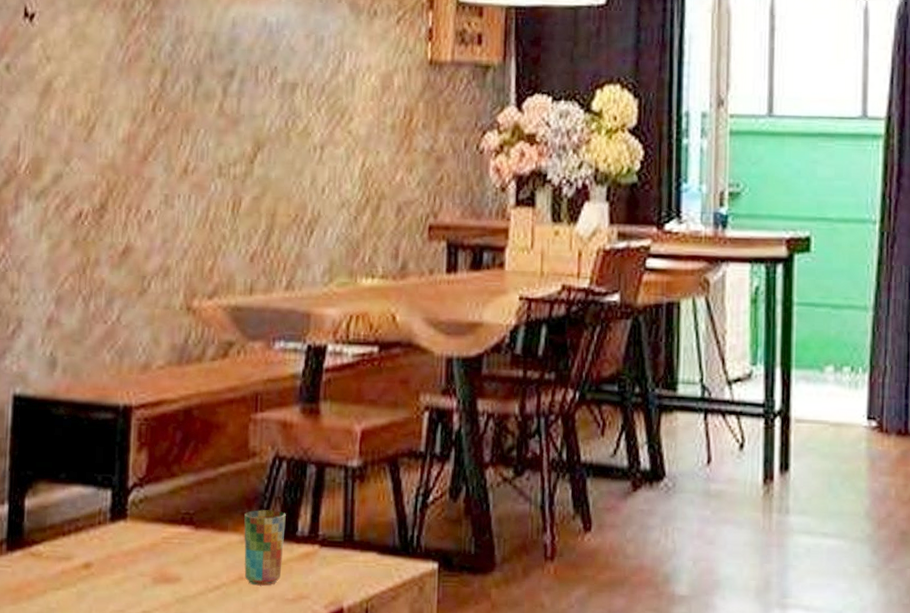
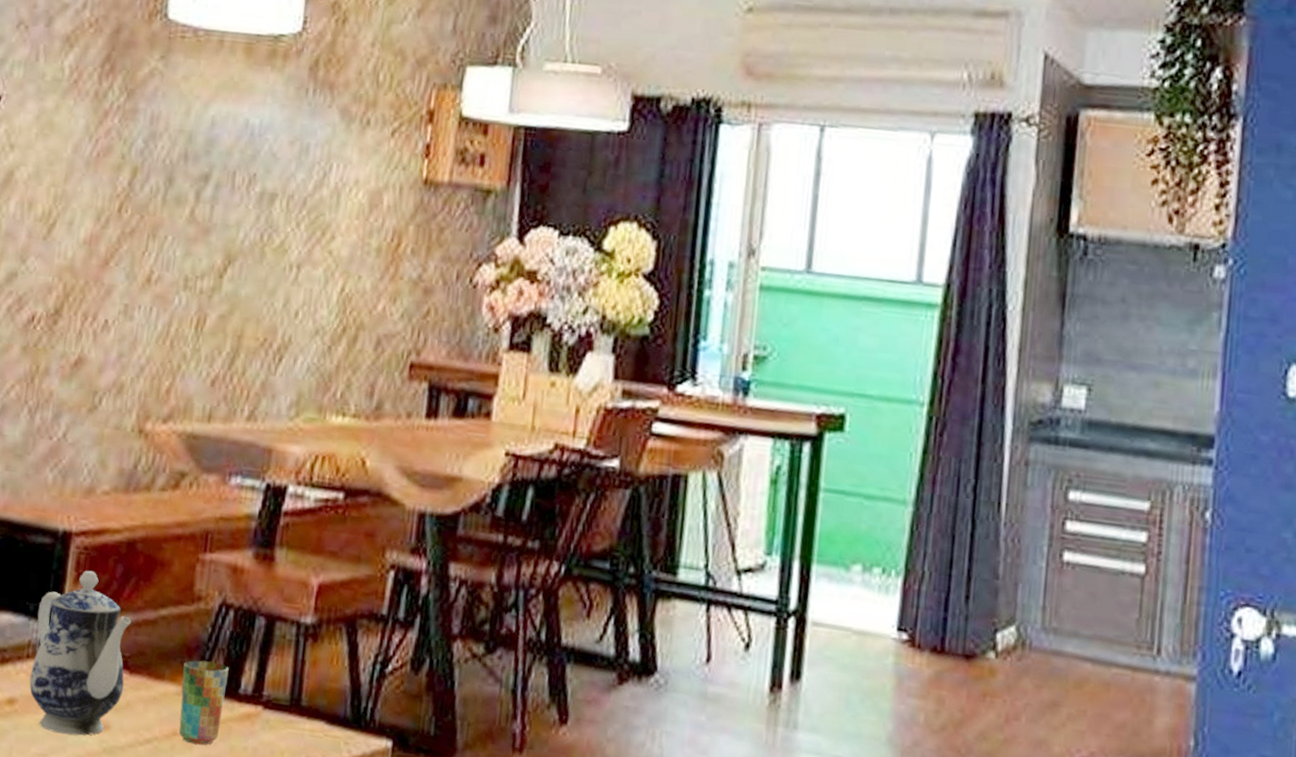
teapot: none [103,439,194,590] -> present [29,570,132,736]

